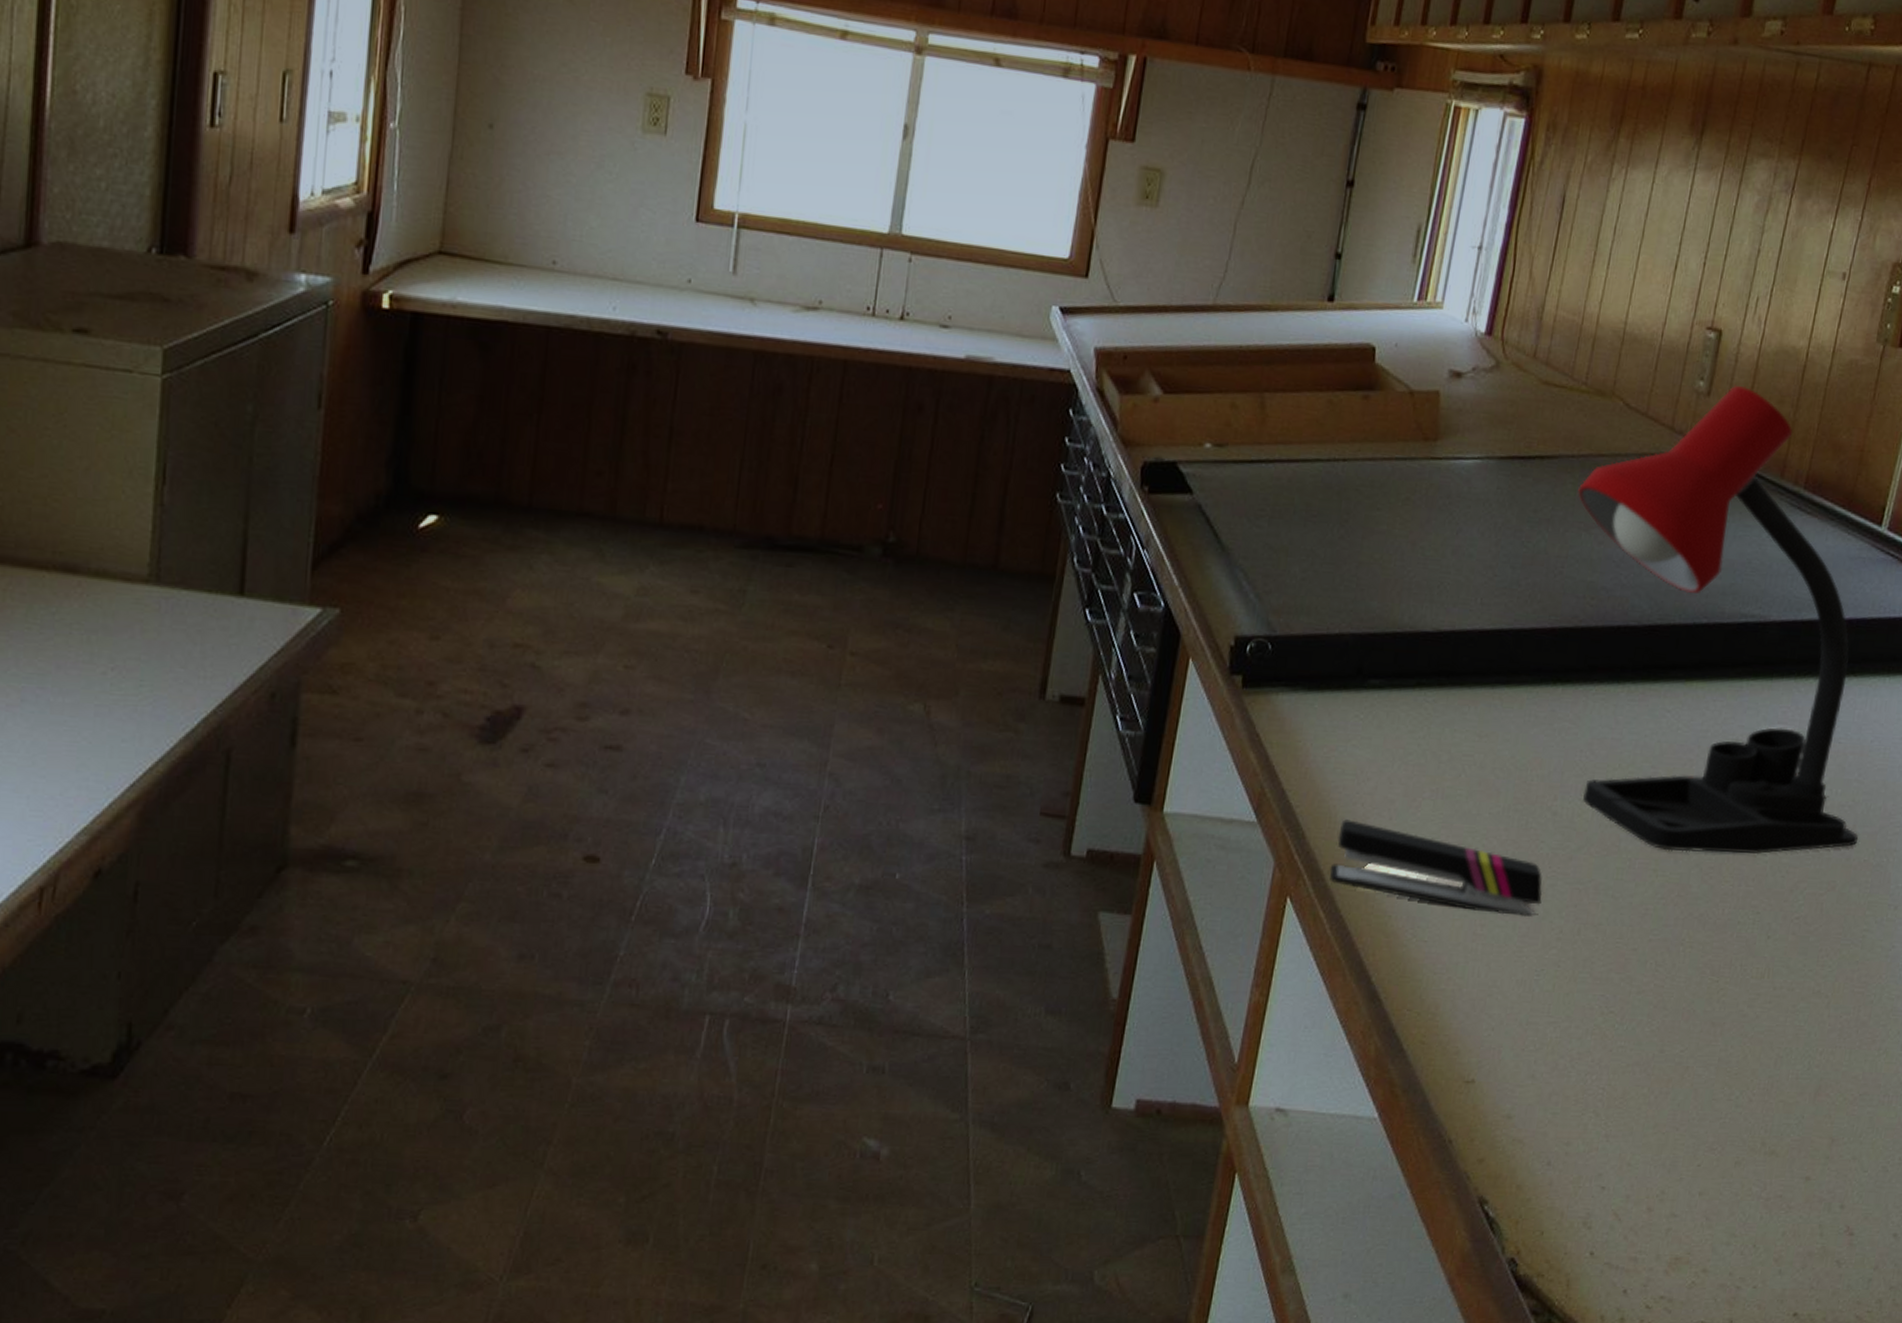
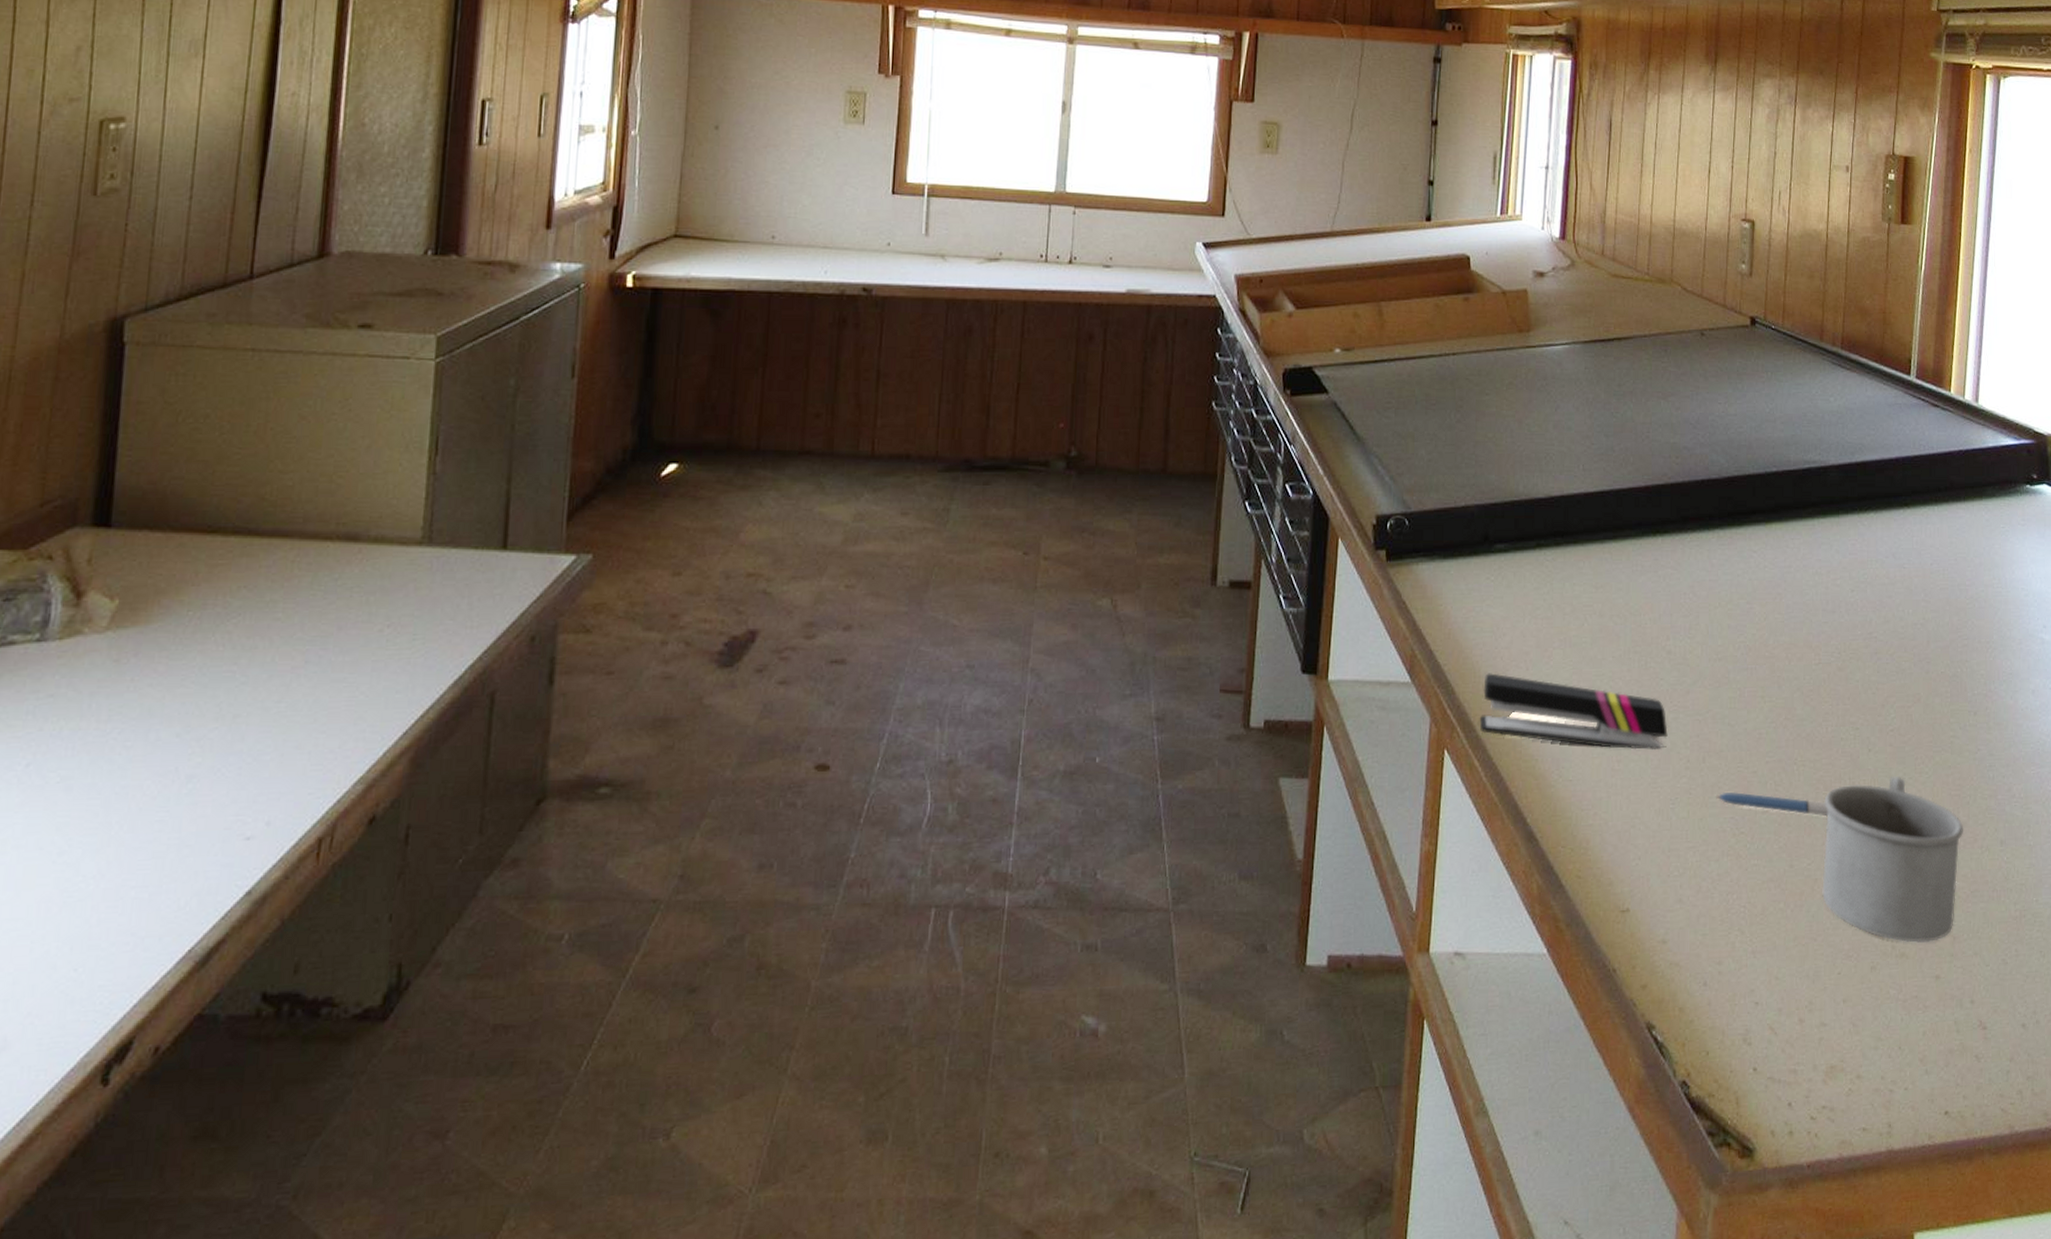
desk lamp: present [1578,384,1858,855] -> none [1653,265,1933,678]
pen: none [1586,968,1713,1003] -> present [1715,792,1829,817]
mug: none [1692,966,1863,1142] -> present [1822,775,1964,943]

